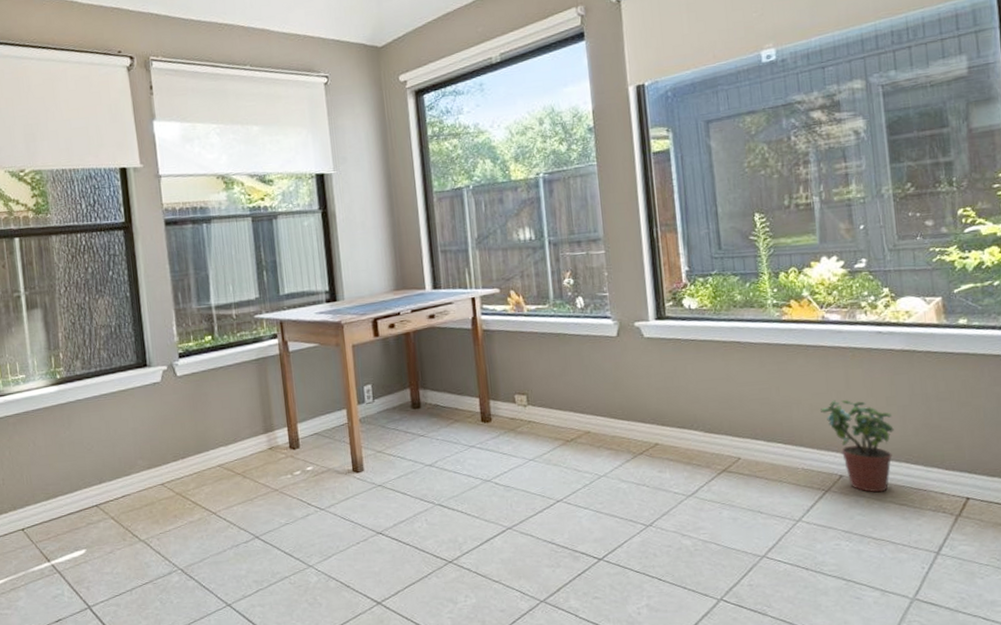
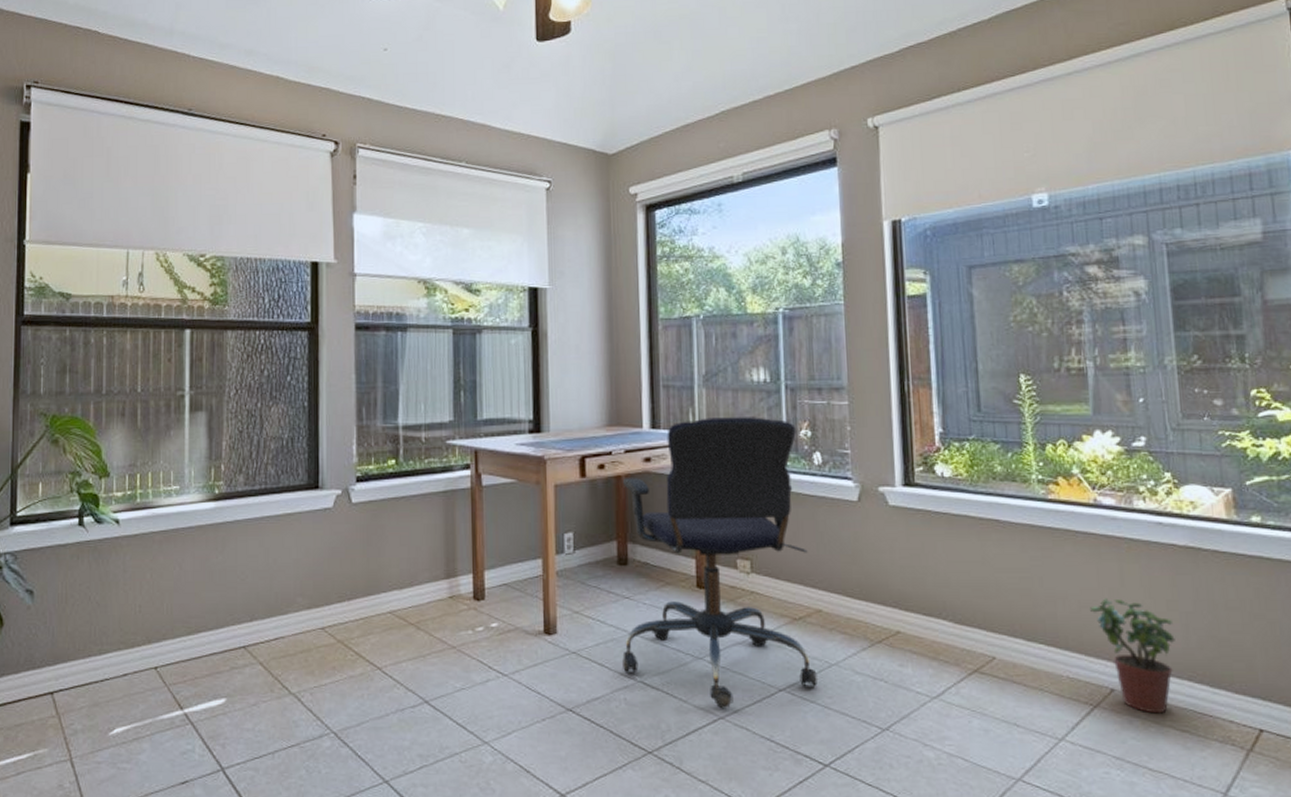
office chair: none [412,271,589,521] -> present [622,417,817,709]

